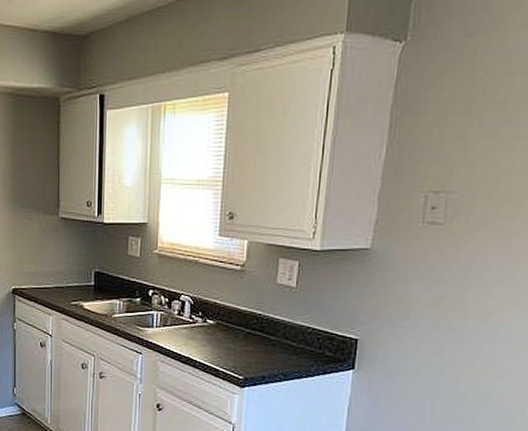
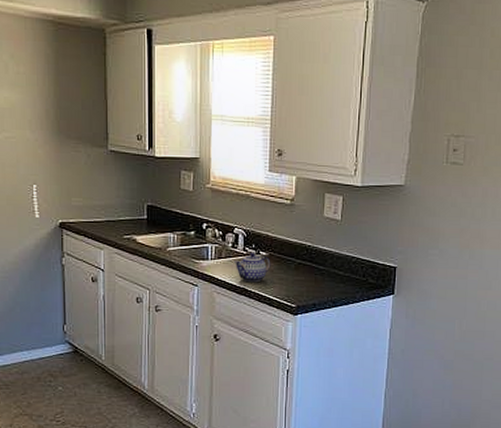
teapot: none [180,320,218,352] -> present [234,252,271,283]

